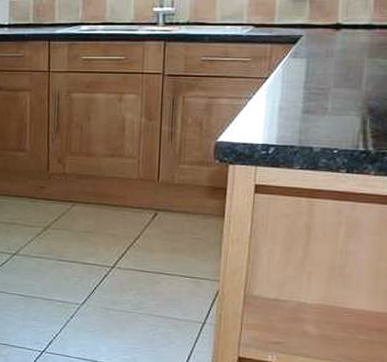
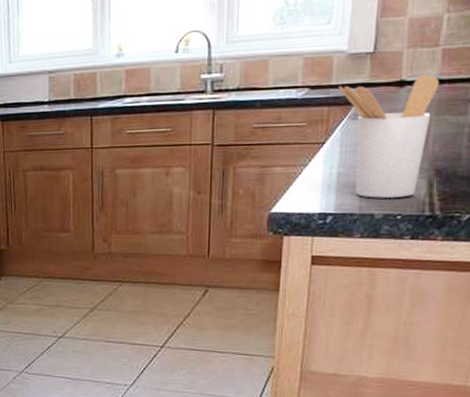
utensil holder: none [281,20,371,133] -> present [339,75,439,198]

